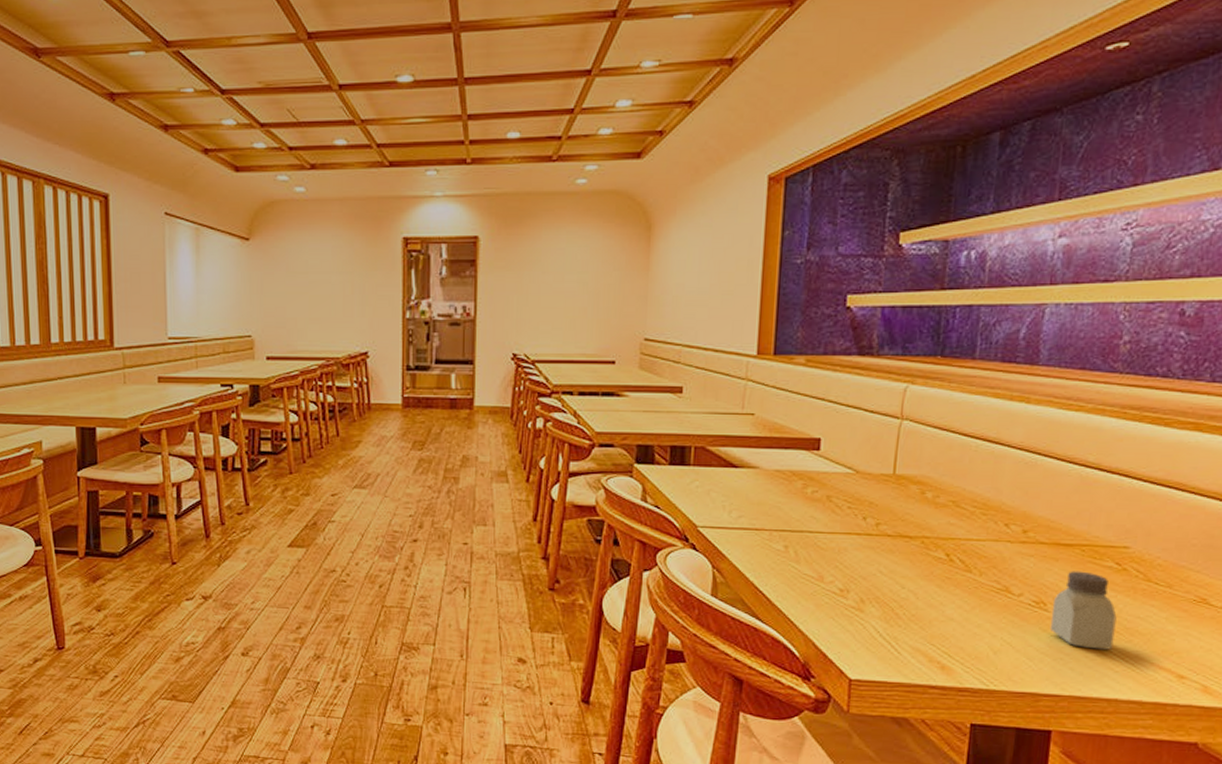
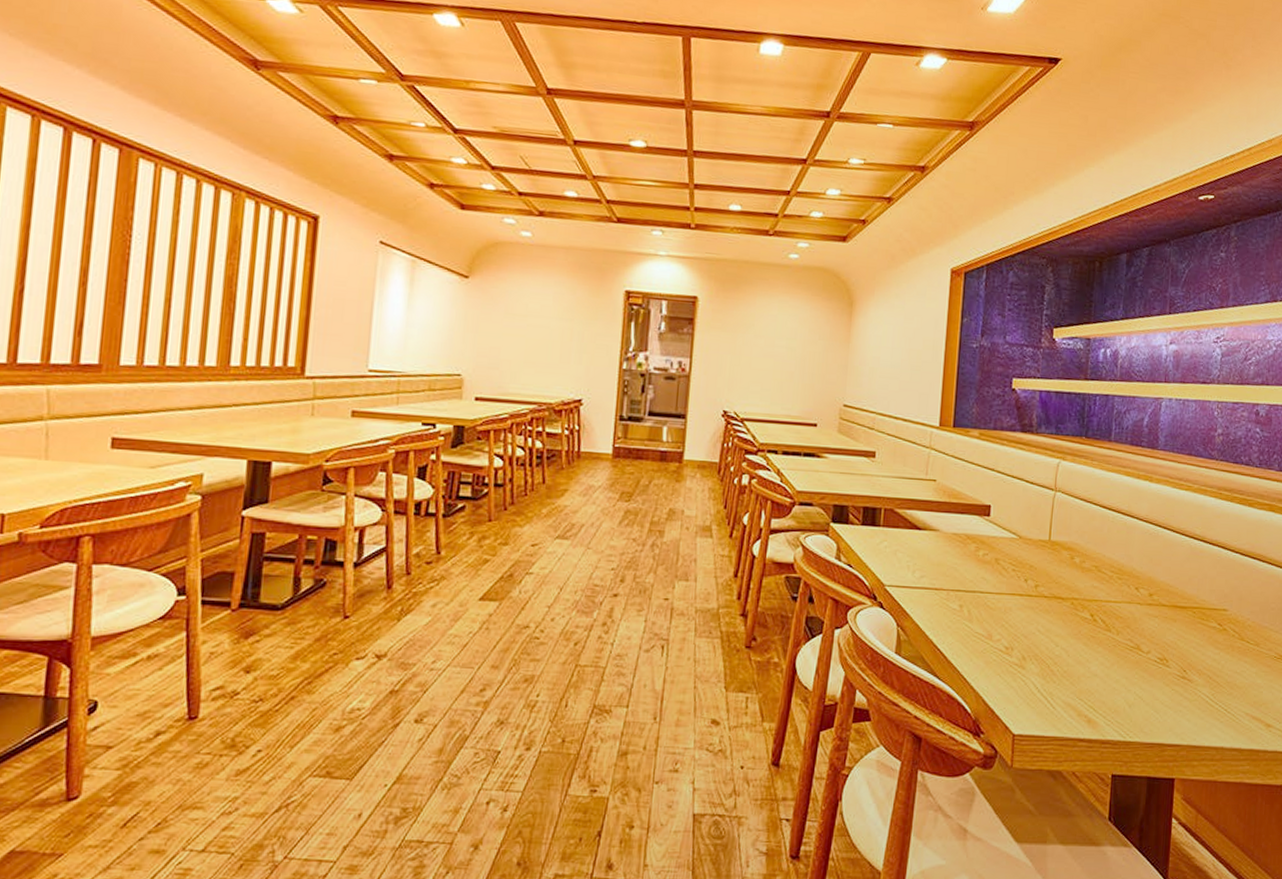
saltshaker: present [1049,571,1117,650] -> none [1171,630,1220,702]

